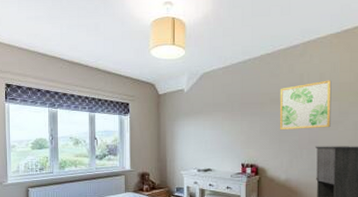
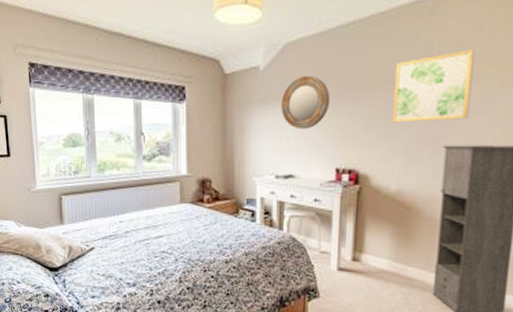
home mirror: none [201,96,236,135] -> present [281,75,331,130]

